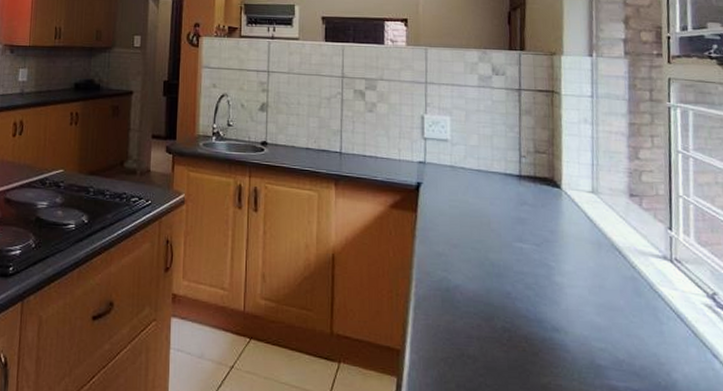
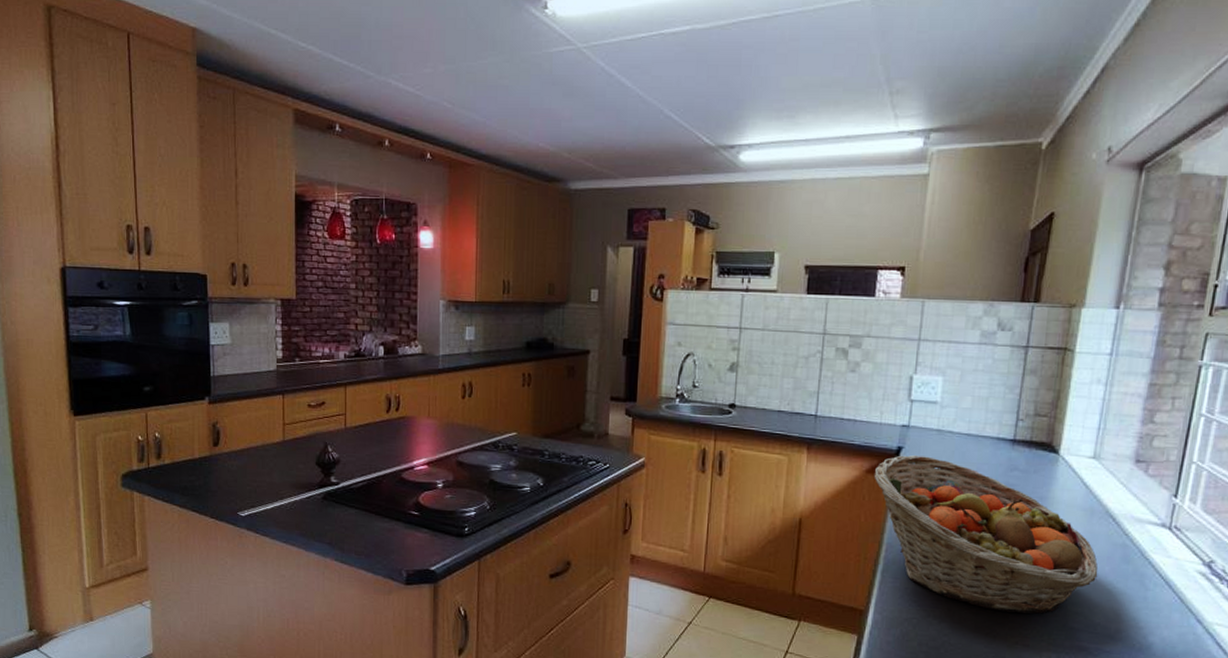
fruit basket: none [398,190,615,351] -> present [874,455,1098,614]

